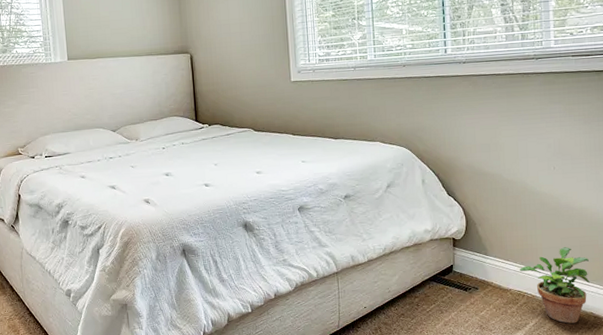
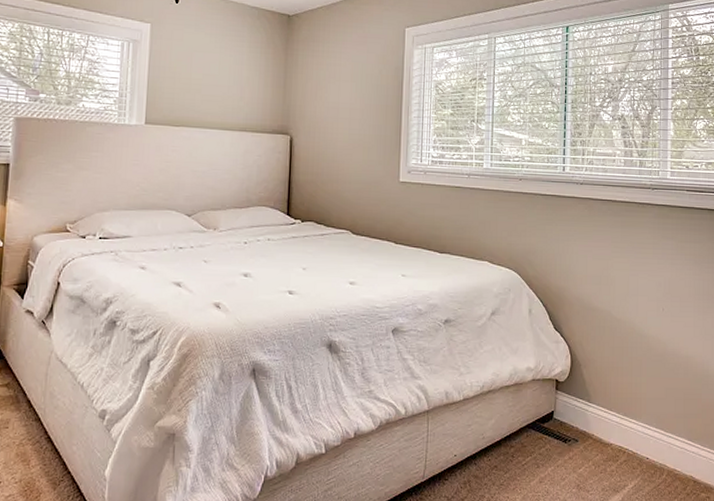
potted plant: present [519,247,590,324] -> none [621,399,691,488]

